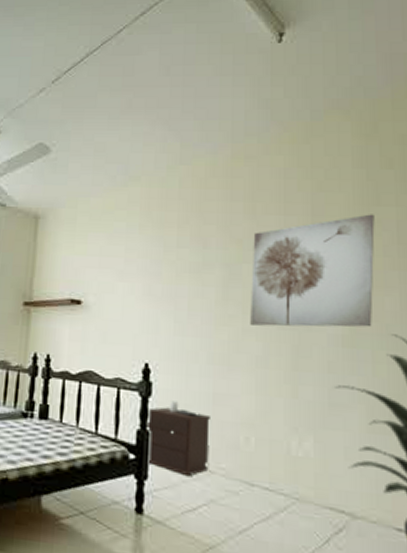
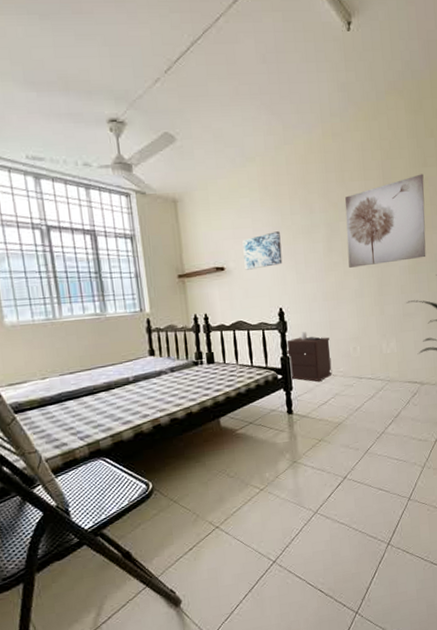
wall art: none [107,265,159,309] -> present [242,231,283,270]

